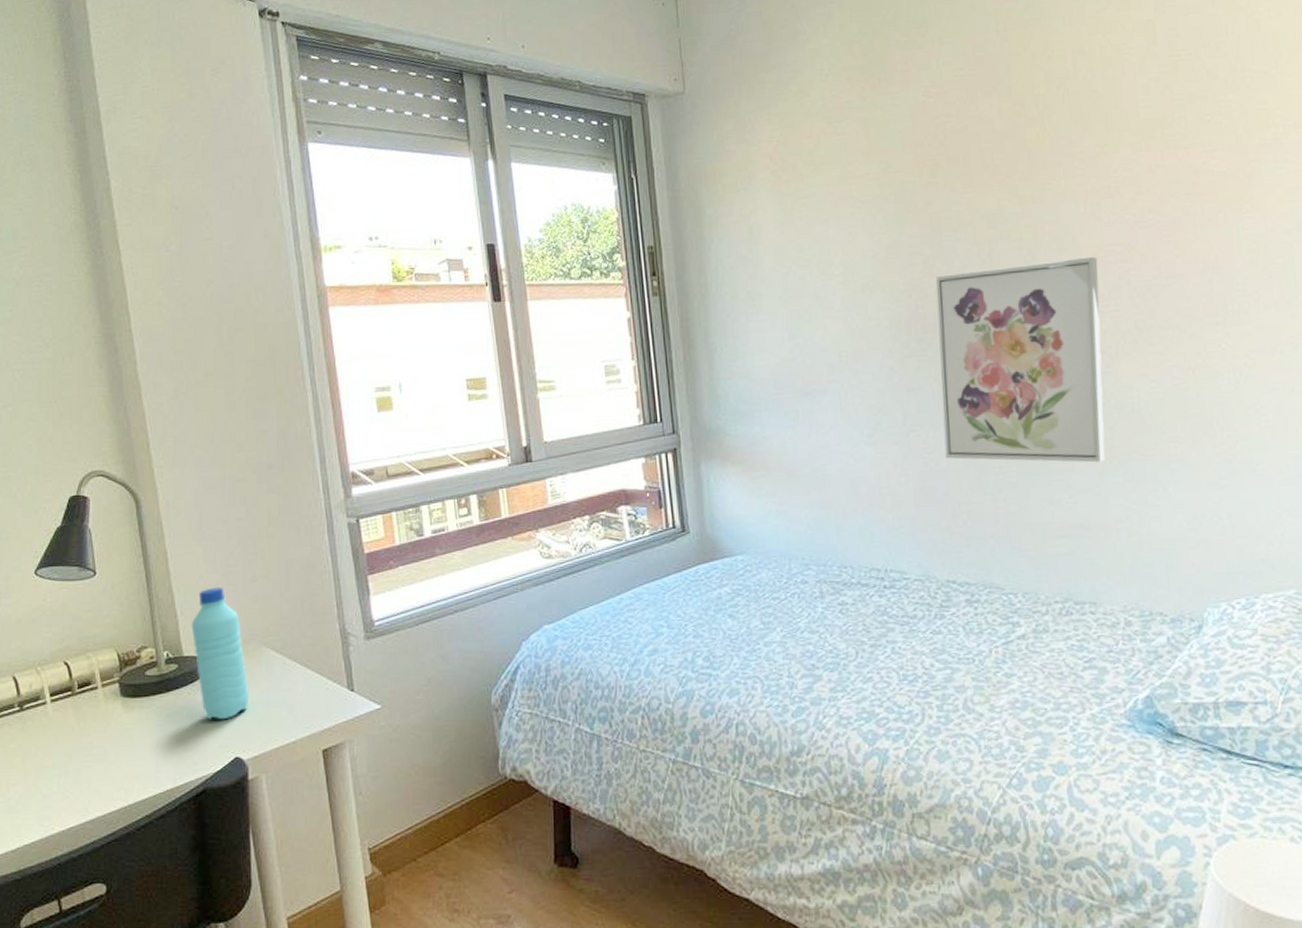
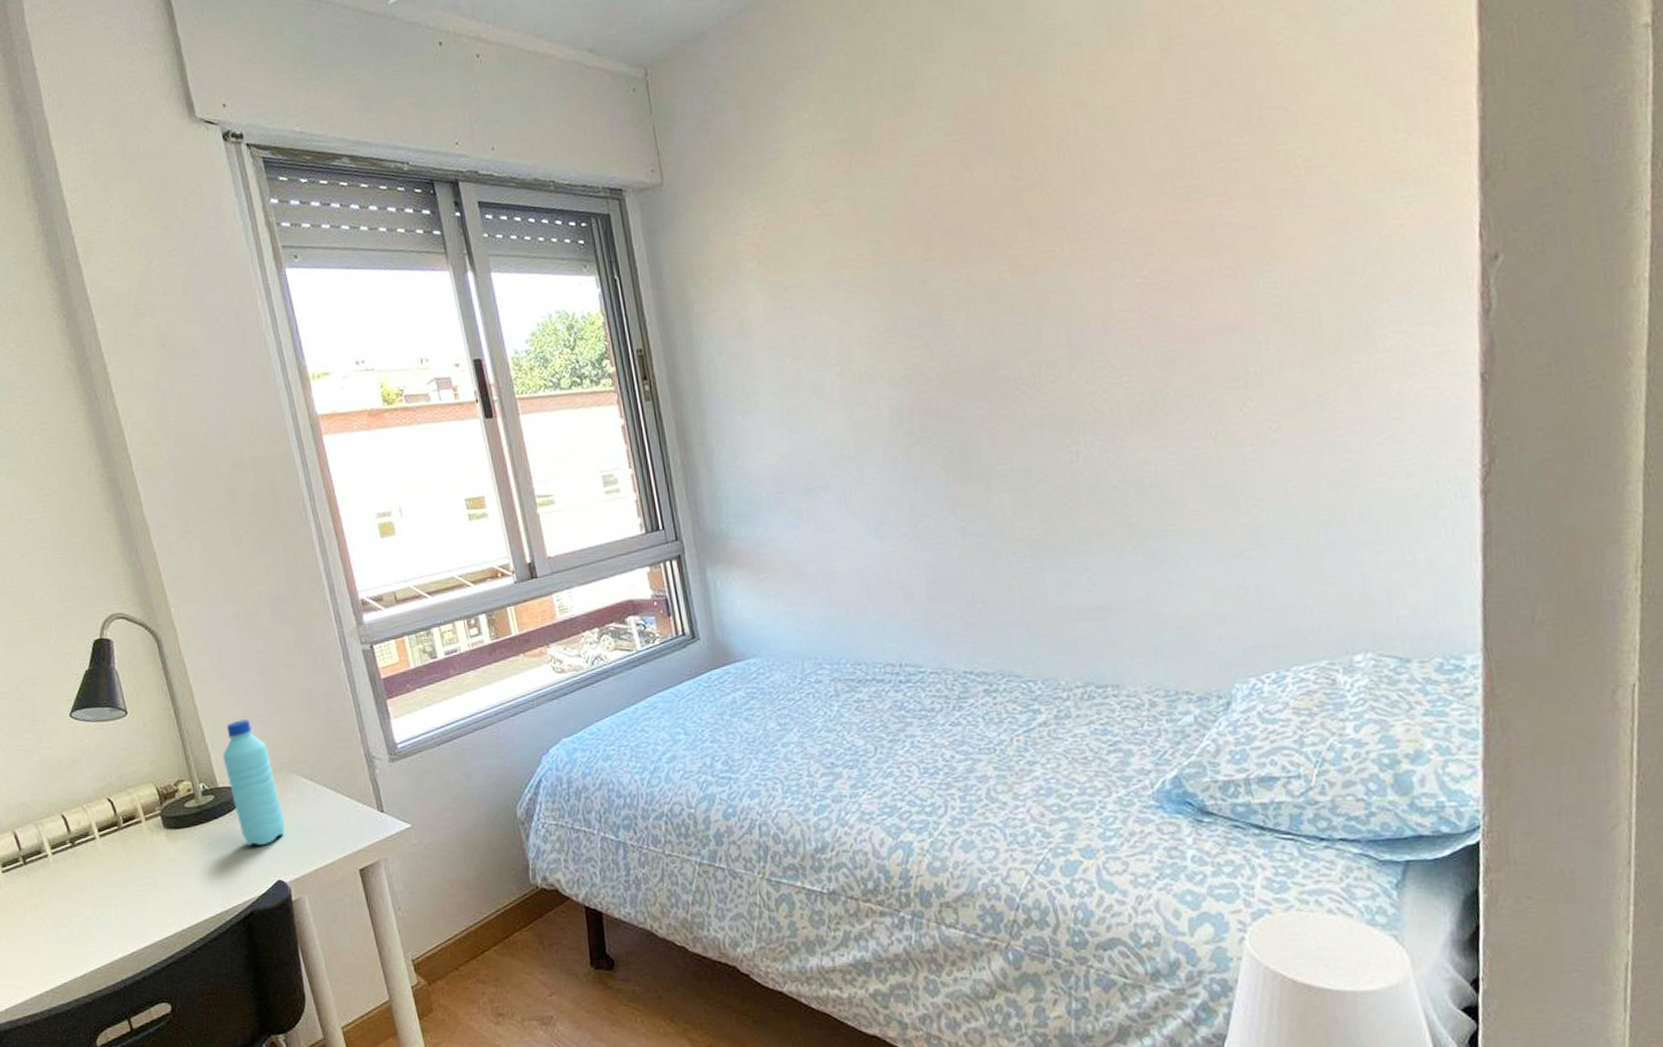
wall art: present [935,256,1105,463] -> none [936,325,1123,548]

